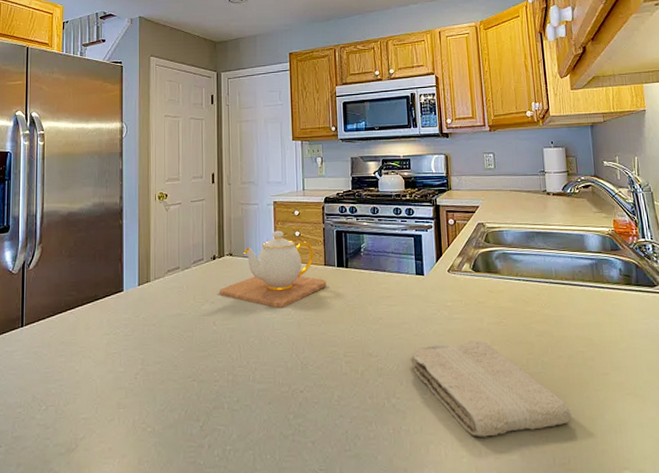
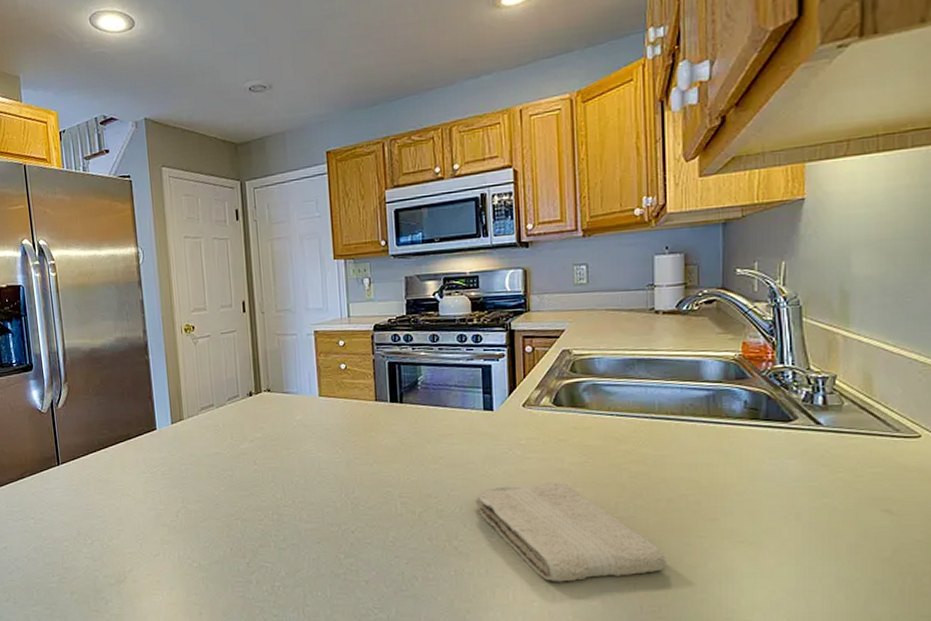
teapot: present [219,230,327,308] -> none [258,363,378,446]

